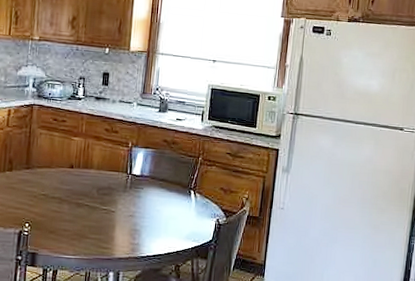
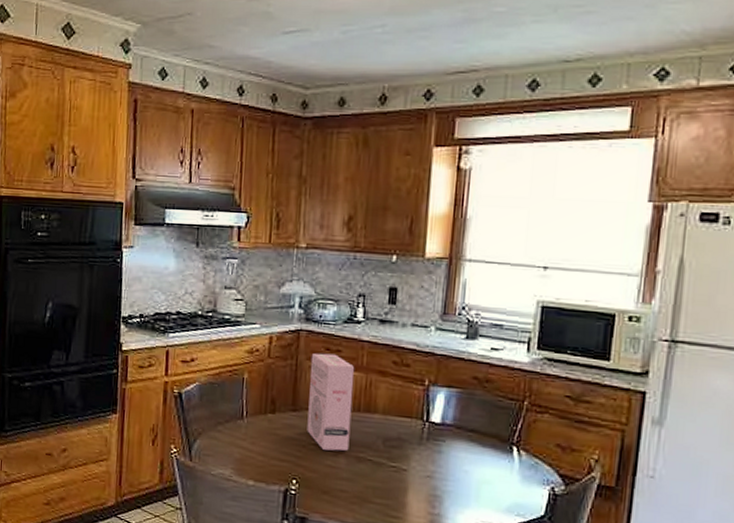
cereal box: none [38,123,76,199] -> present [307,353,355,451]

